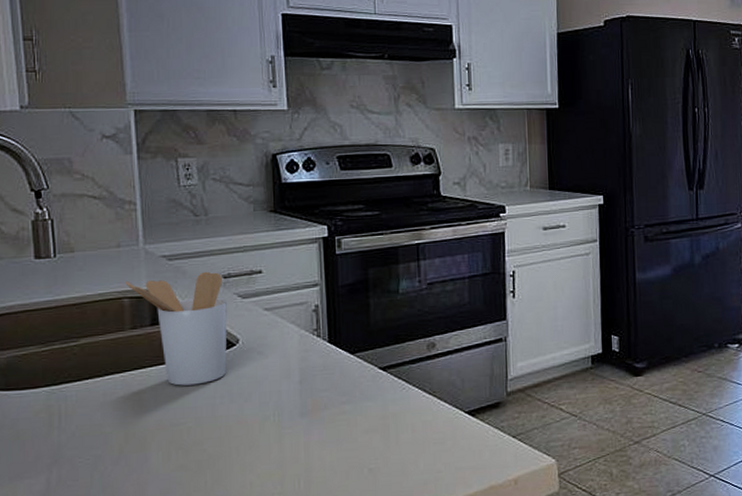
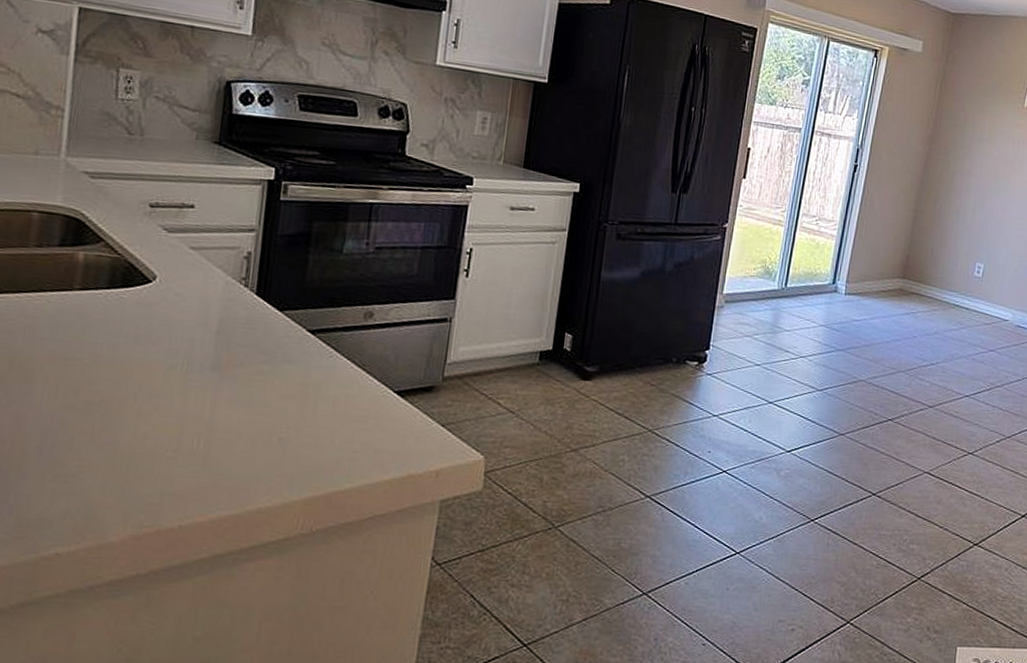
utensil holder: present [125,271,227,386] -> none [37,194,150,319]

